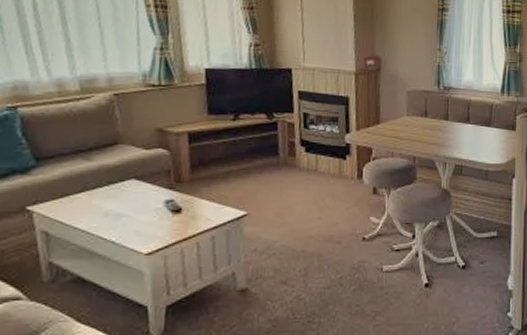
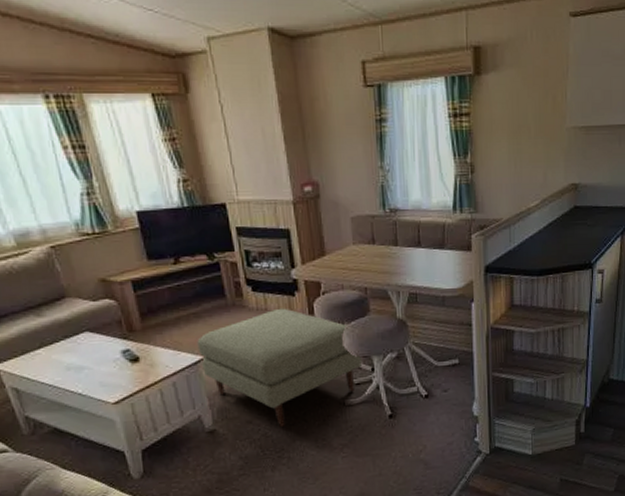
ottoman: none [243,170,404,291] -> present [197,308,363,428]

